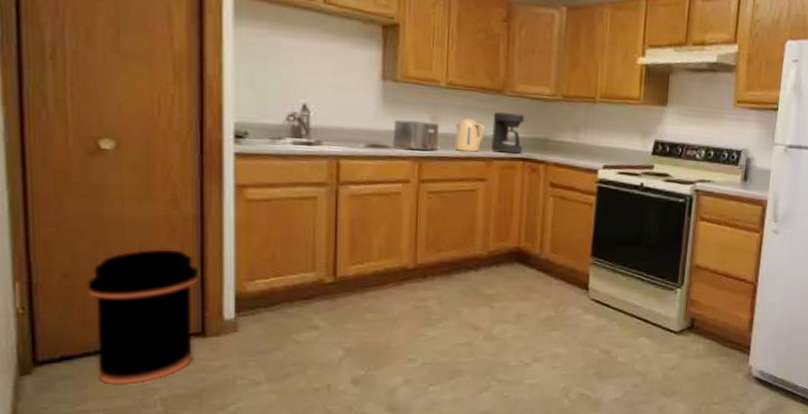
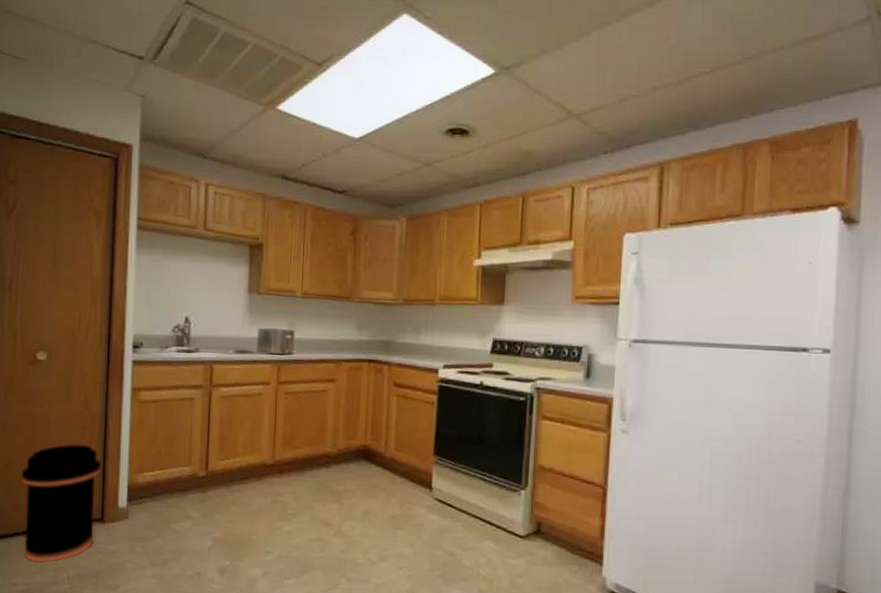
kettle: present [453,118,486,152] -> none [307,324,335,355]
coffee maker: present [491,112,525,154] -> none [340,317,370,356]

